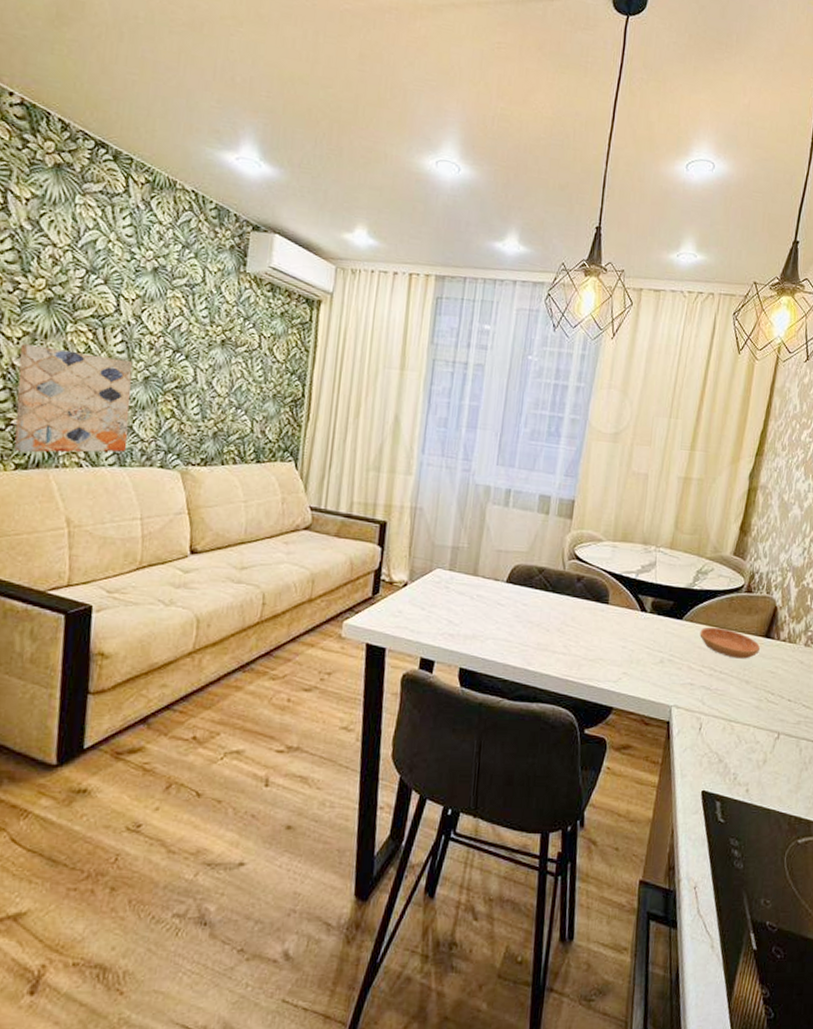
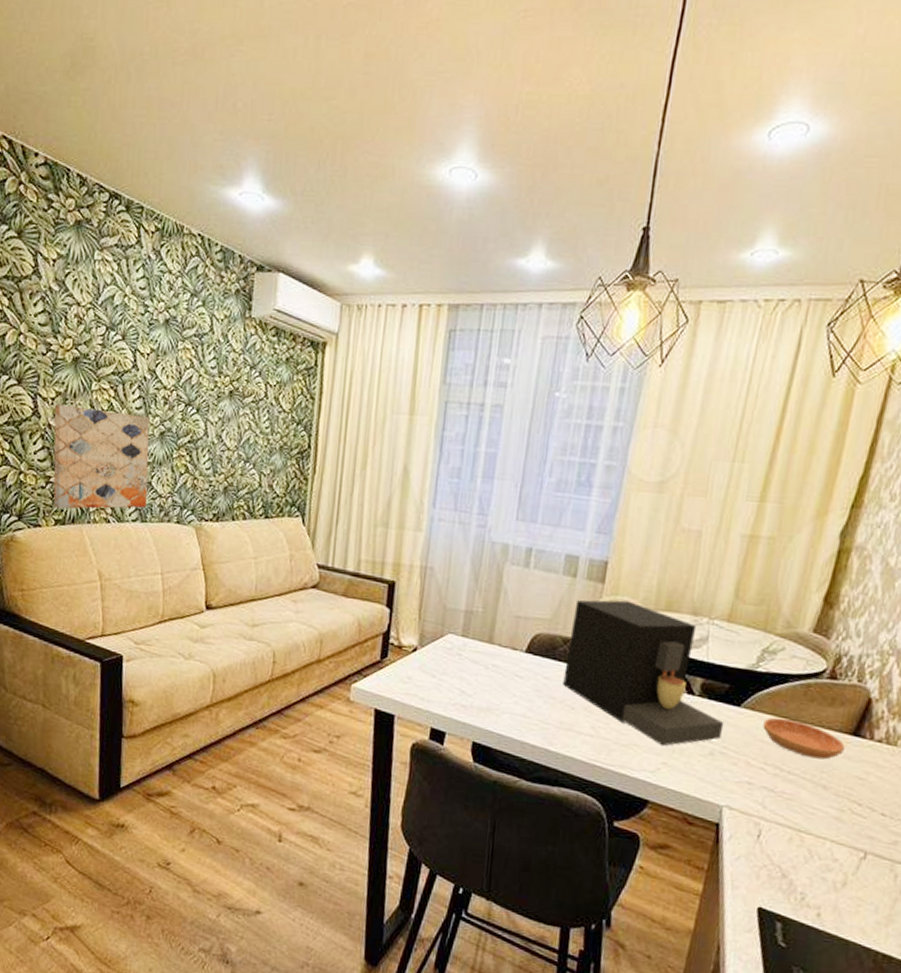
coffee maker: none [539,533,671,659] -> present [563,599,725,747]

